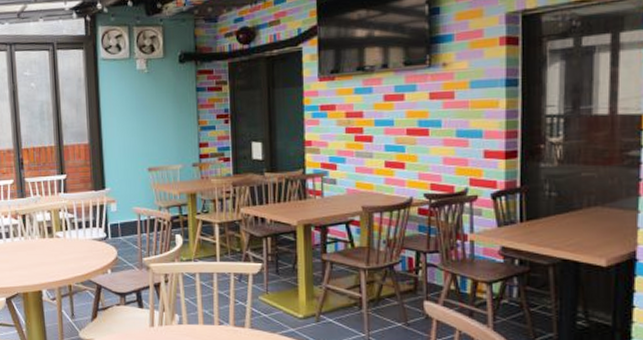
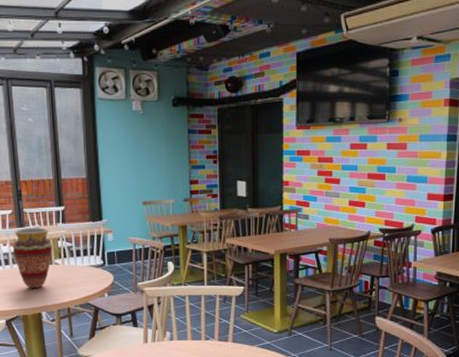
vase: none [13,198,54,264] -> present [12,228,53,289]

